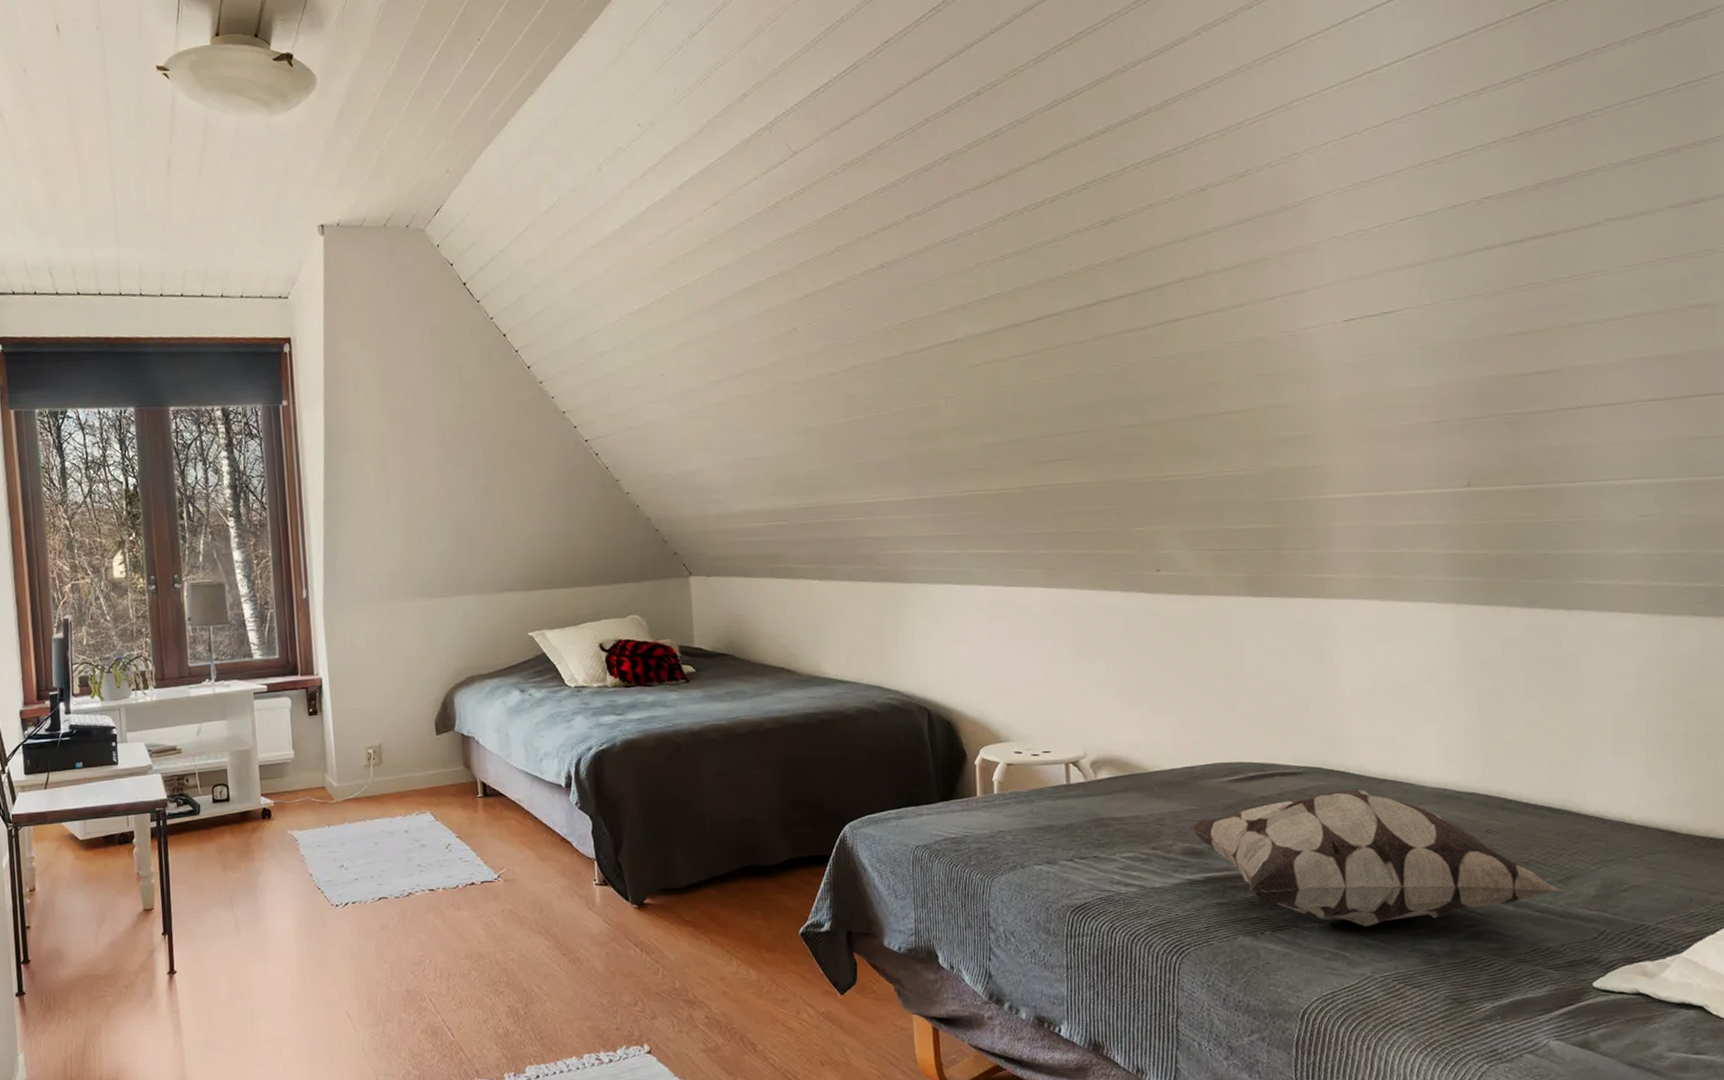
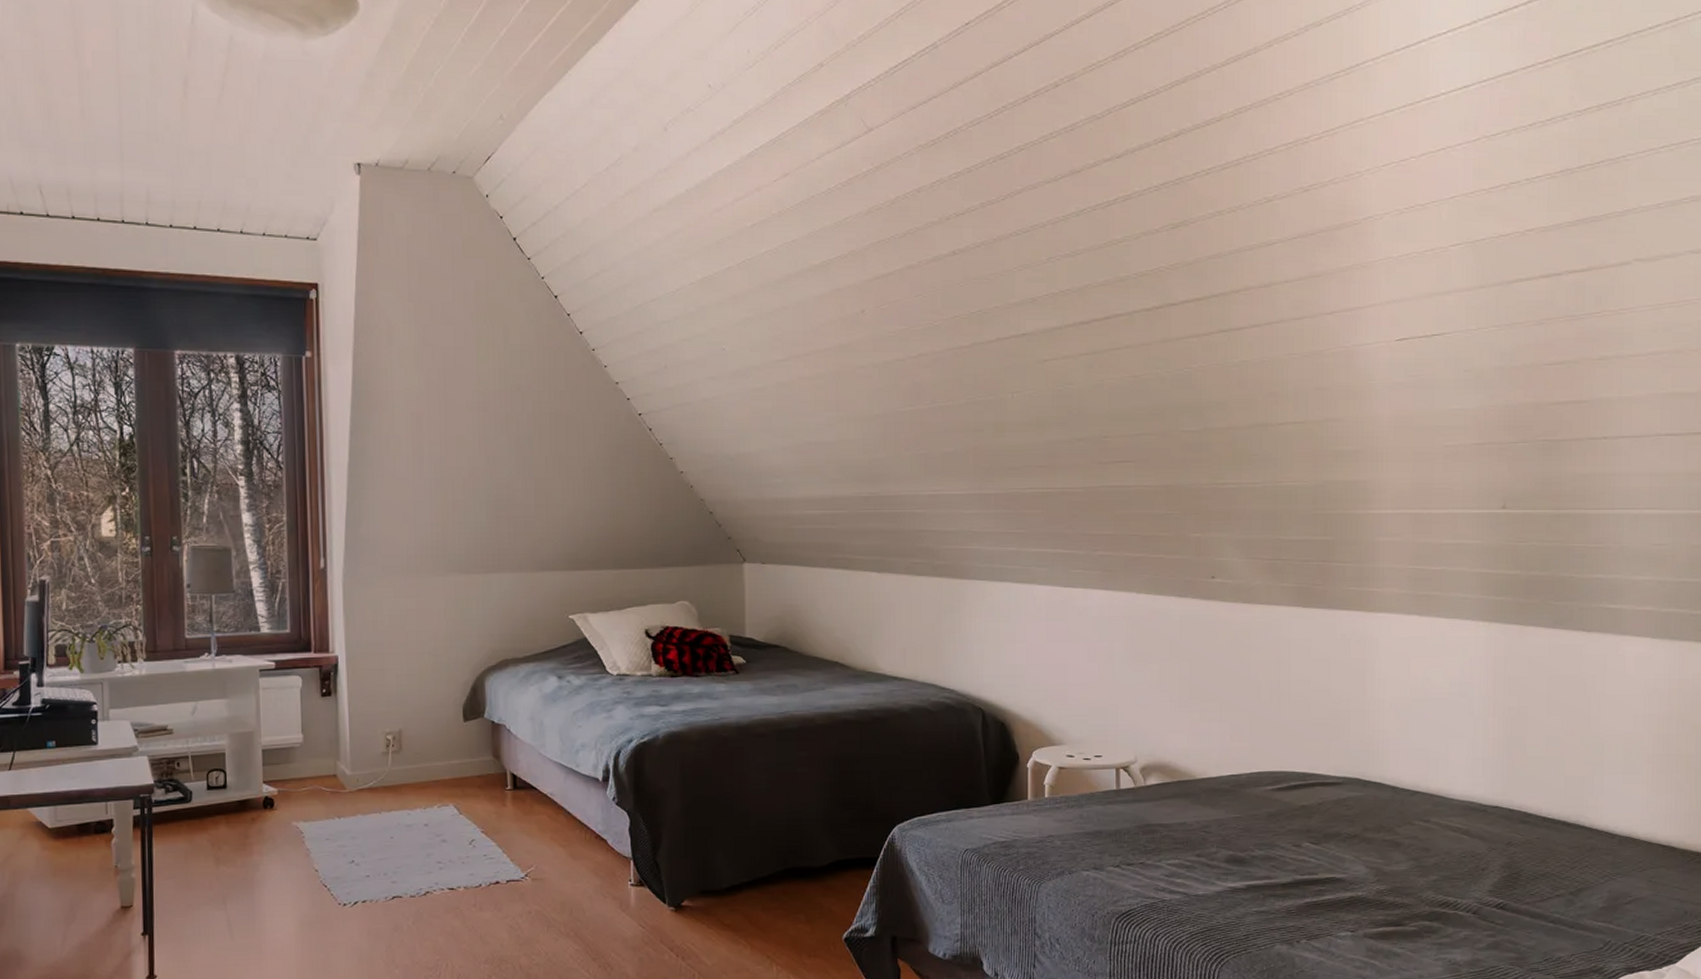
decorative pillow: present [1188,790,1566,928] -> none [1231,801,1577,937]

